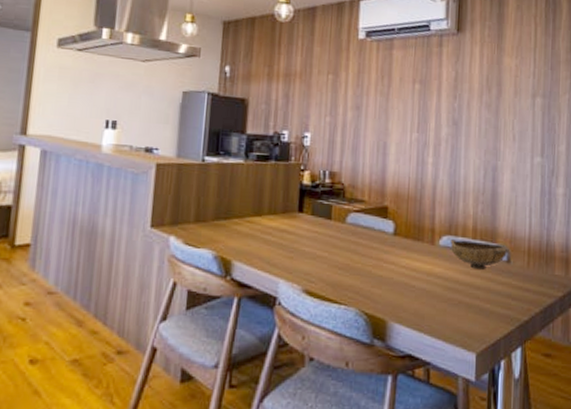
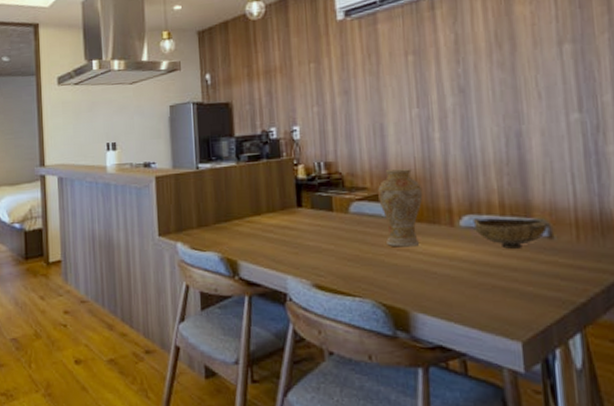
vase: none [374,186,413,261] -> present [378,169,423,247]

